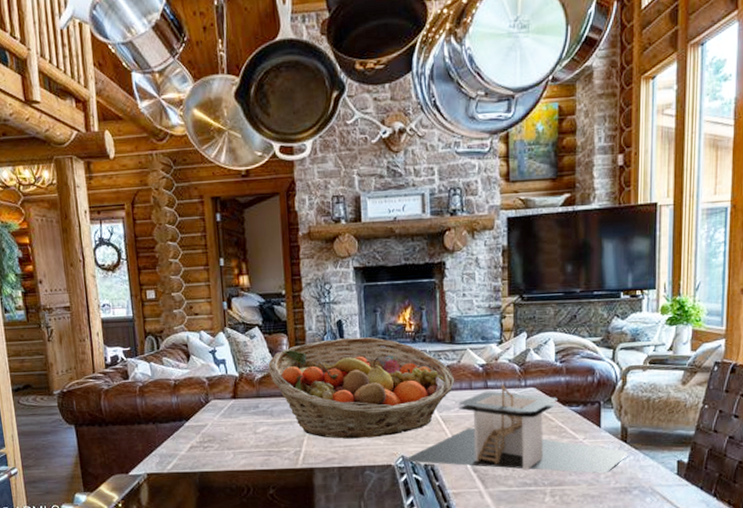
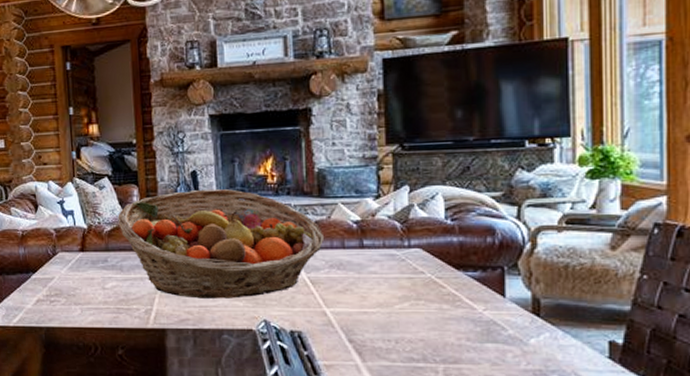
architectural model: present [401,384,629,474] -> none [264,243,544,353]

